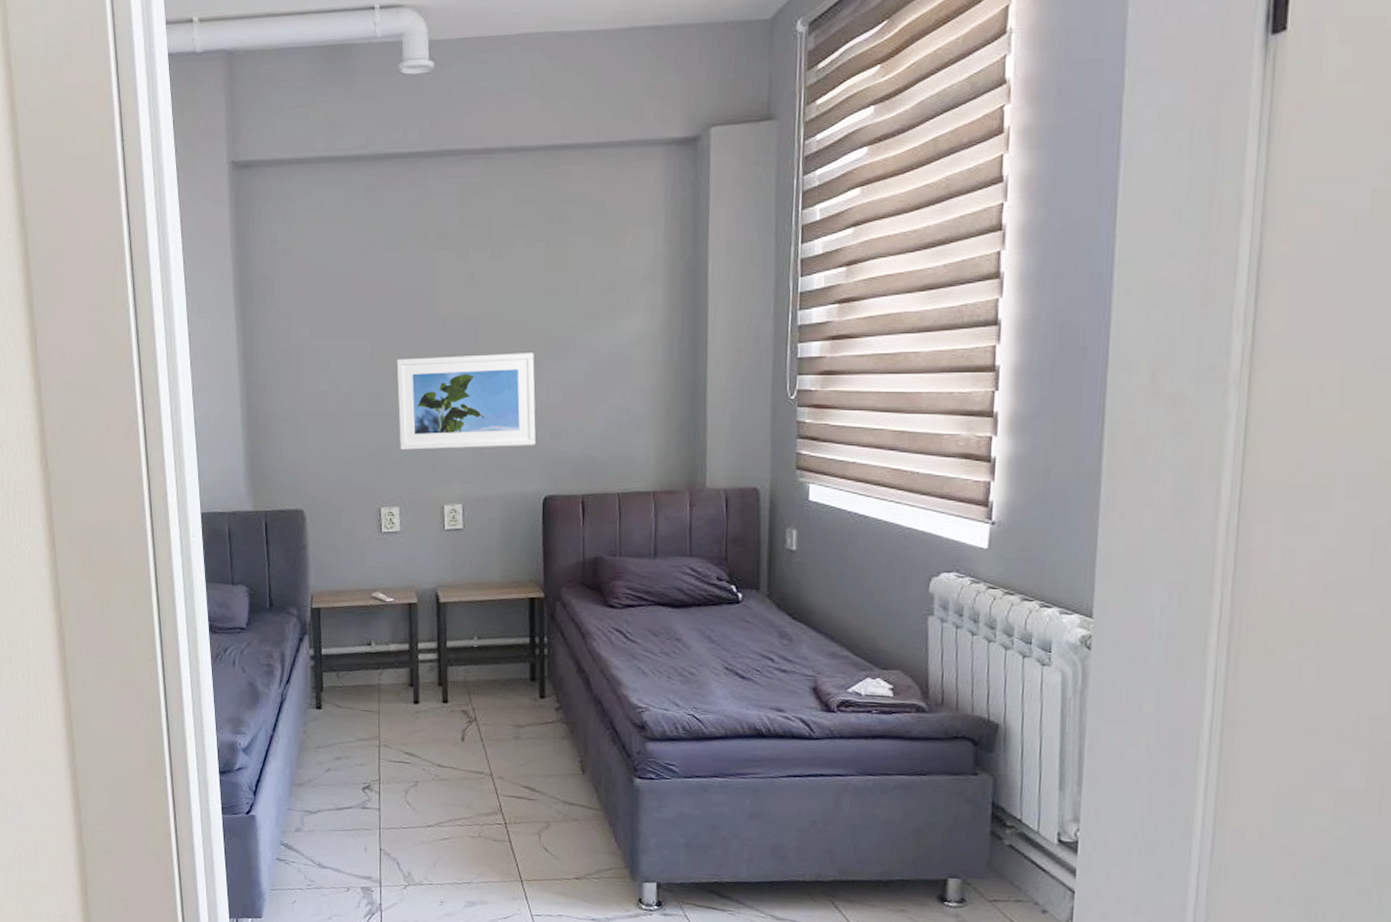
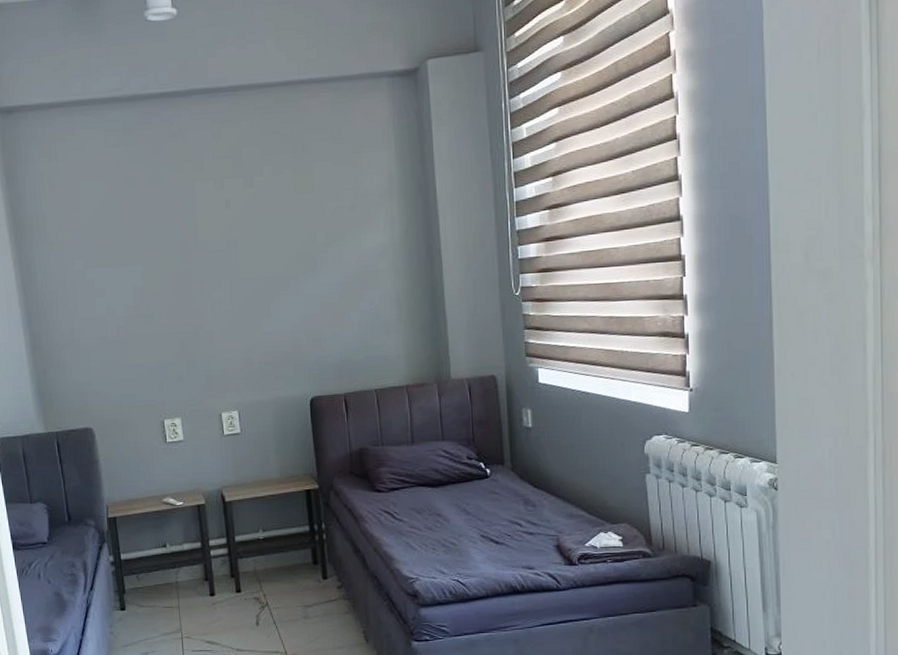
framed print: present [396,353,536,450] -> none [167,269,299,365]

